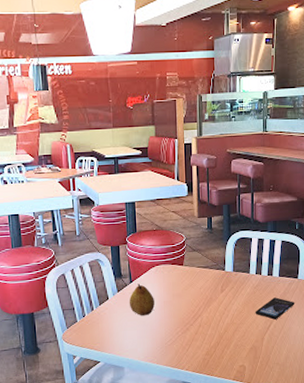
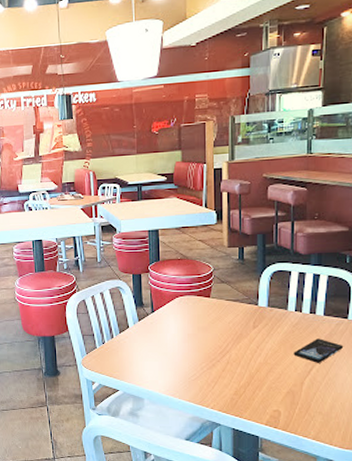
fruit: present [129,283,154,316] -> none [150,313,177,348]

